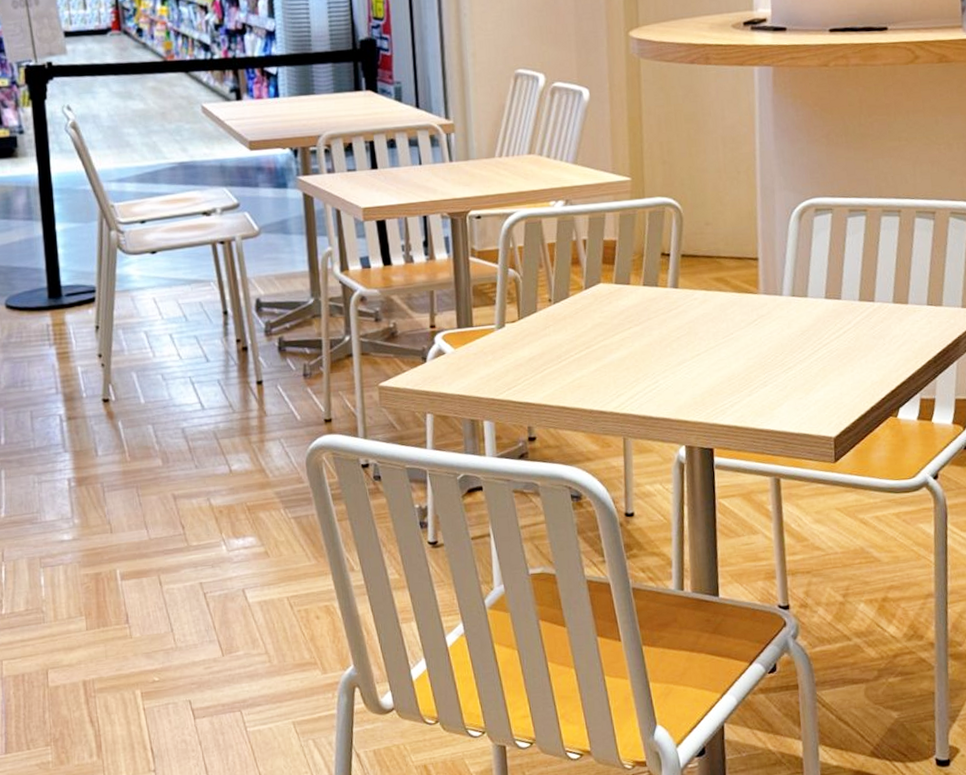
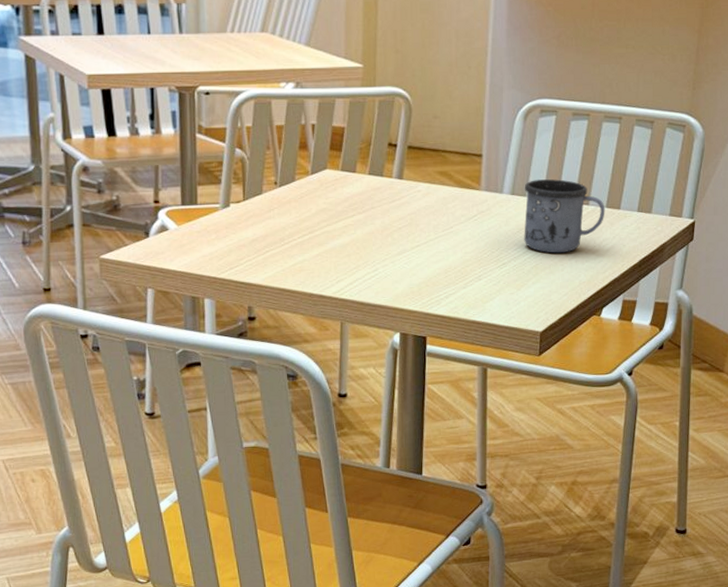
mug: none [805,277,893,354] -> present [524,179,605,253]

